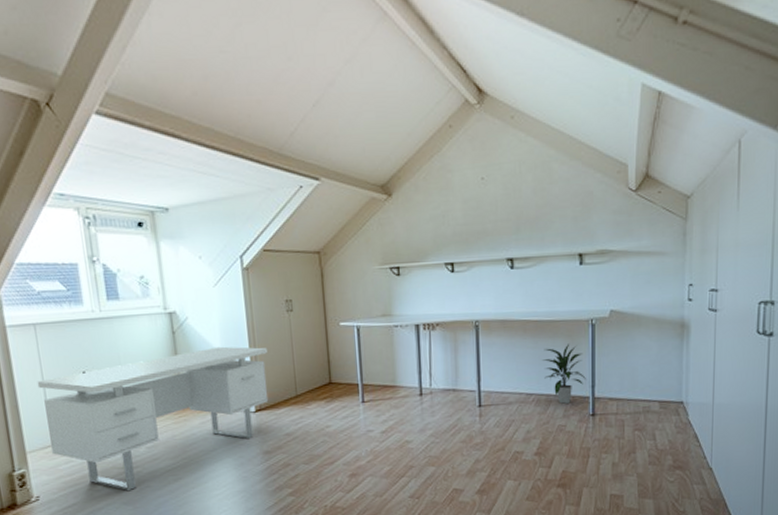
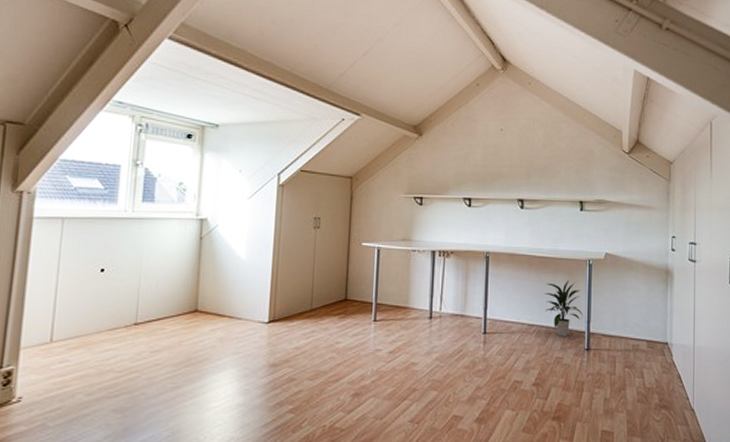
desk: present [37,346,269,492] -> none [47,255,289,398]

